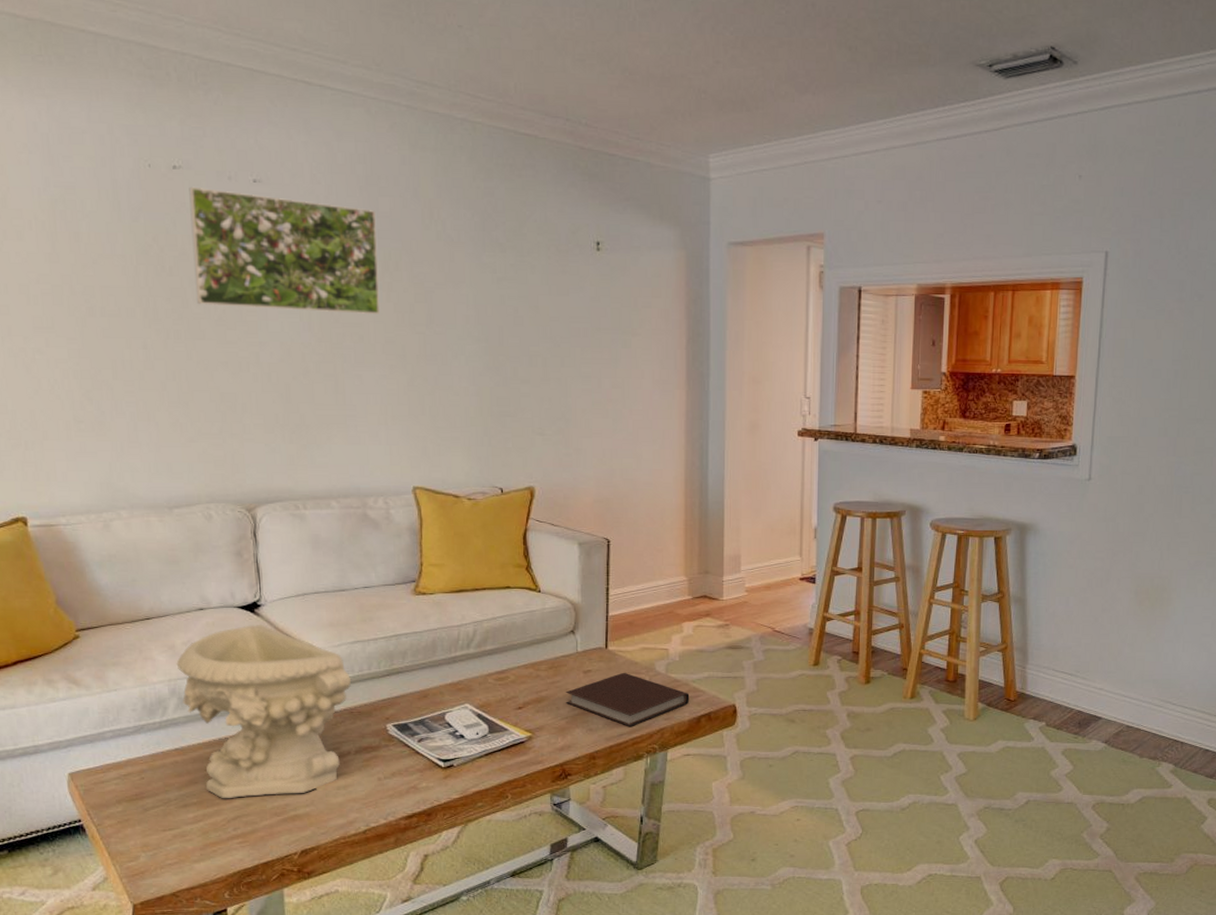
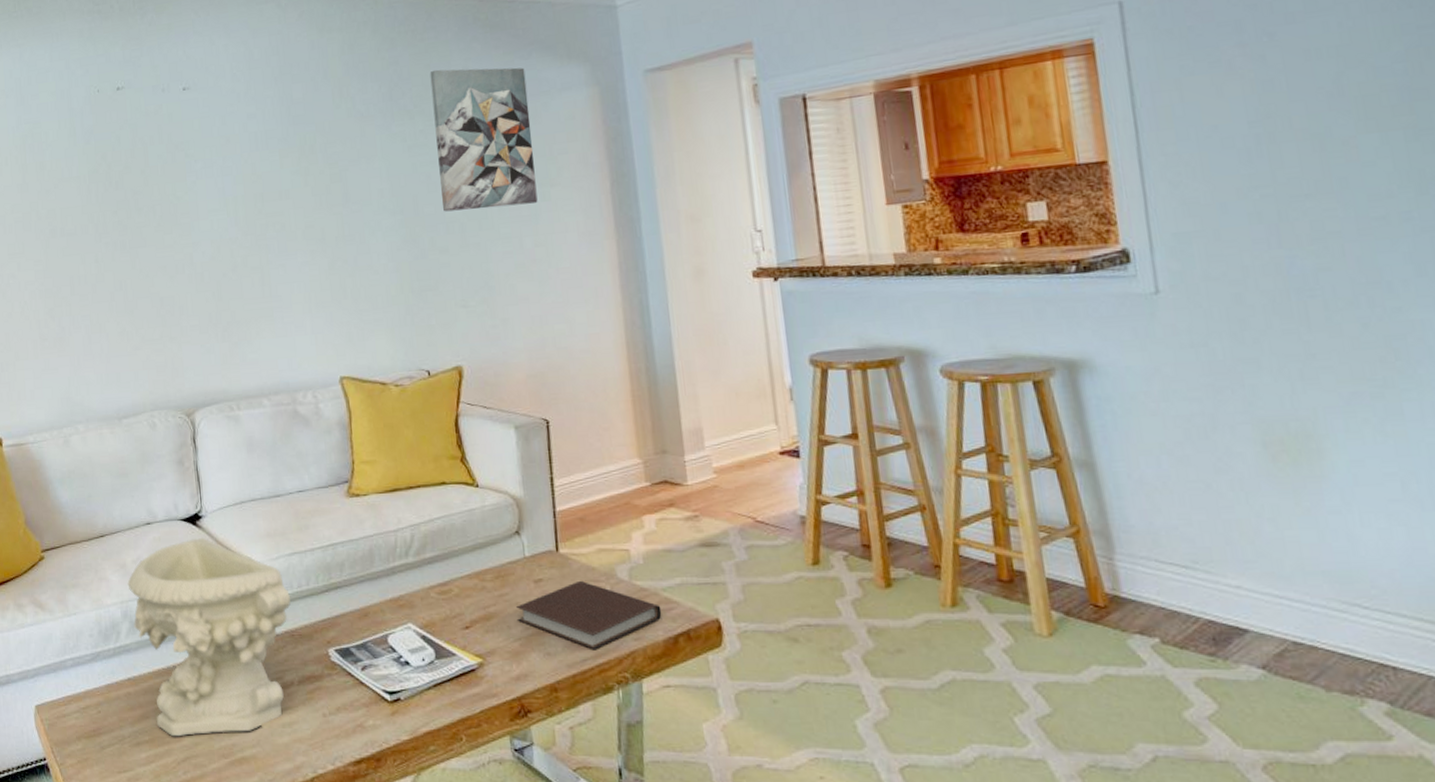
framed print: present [189,186,379,315] -> none [130,98,299,214]
wall art: none [525,208,619,348] -> present [430,67,538,212]

